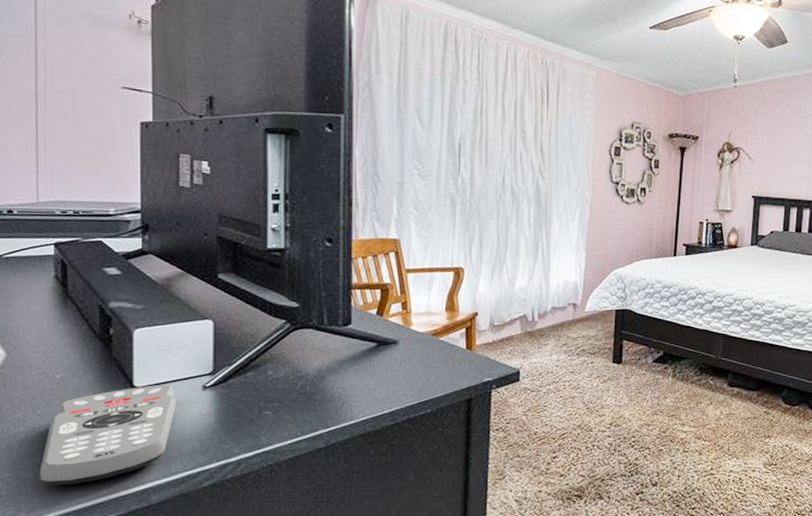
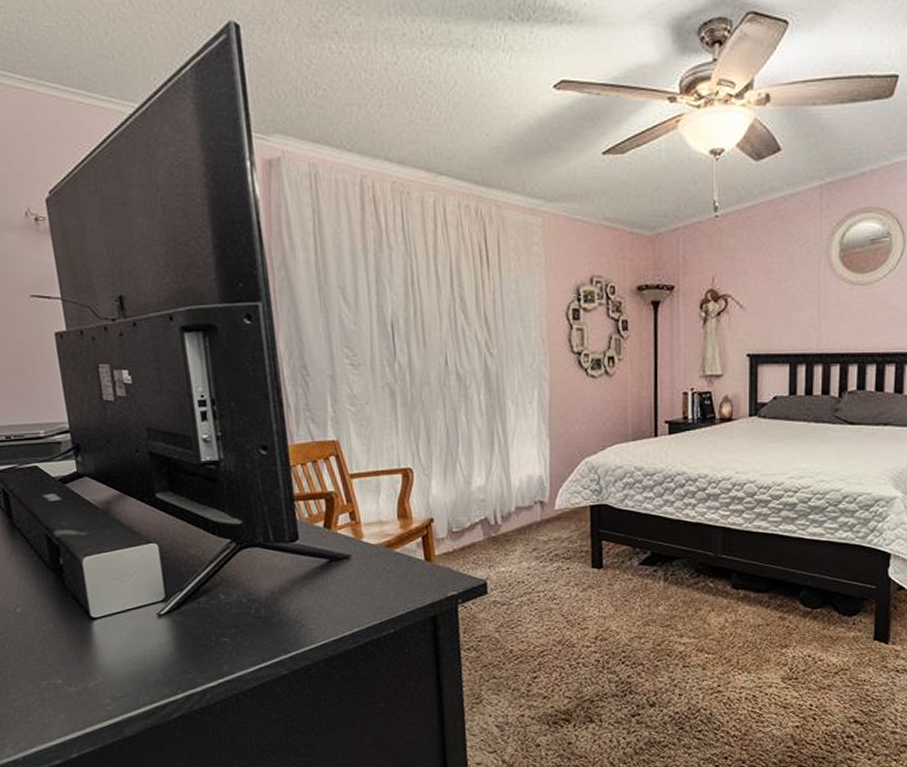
remote control: present [39,384,176,485] -> none [17,614,135,720]

